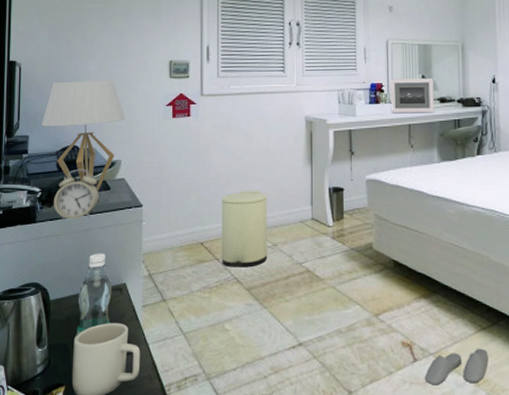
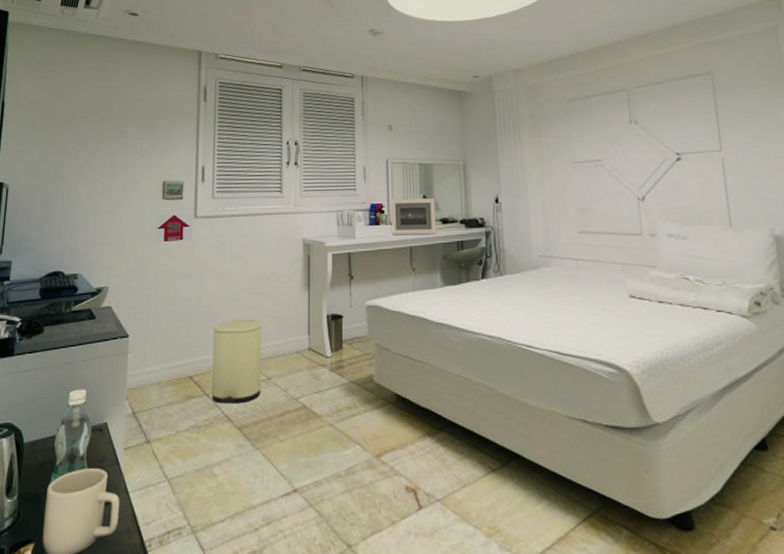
table lamp: present [41,81,126,190] -> none [25,202,115,320]
alarm clock: present [54,169,99,221] -> none [34,296,83,354]
slippers: present [425,348,489,386] -> none [432,492,500,537]

